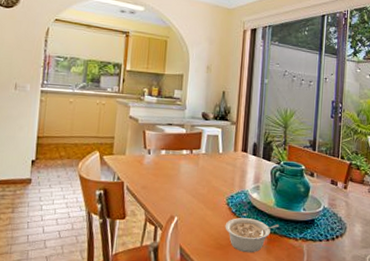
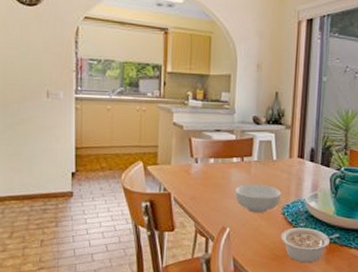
cereal bowl: none [184,174,227,203] -> present [235,183,282,213]

